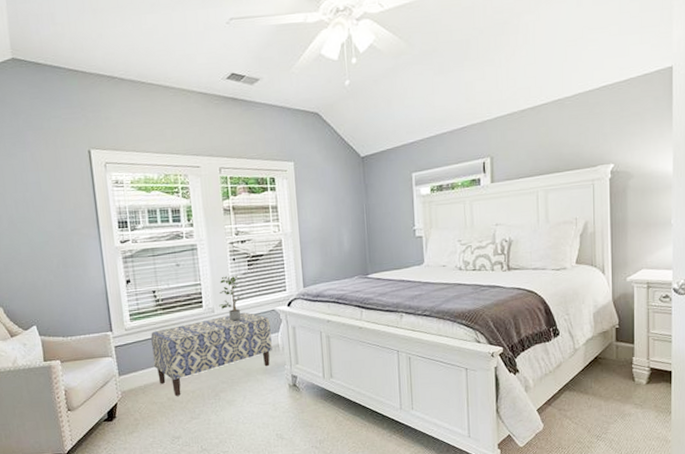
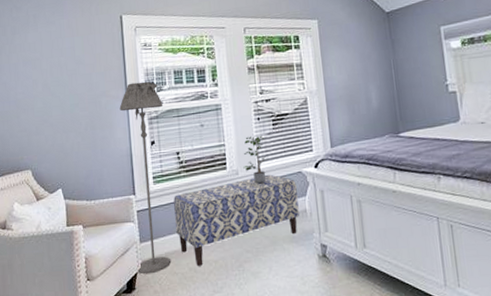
floor lamp: none [92,220,151,404] -> present [119,81,172,274]

